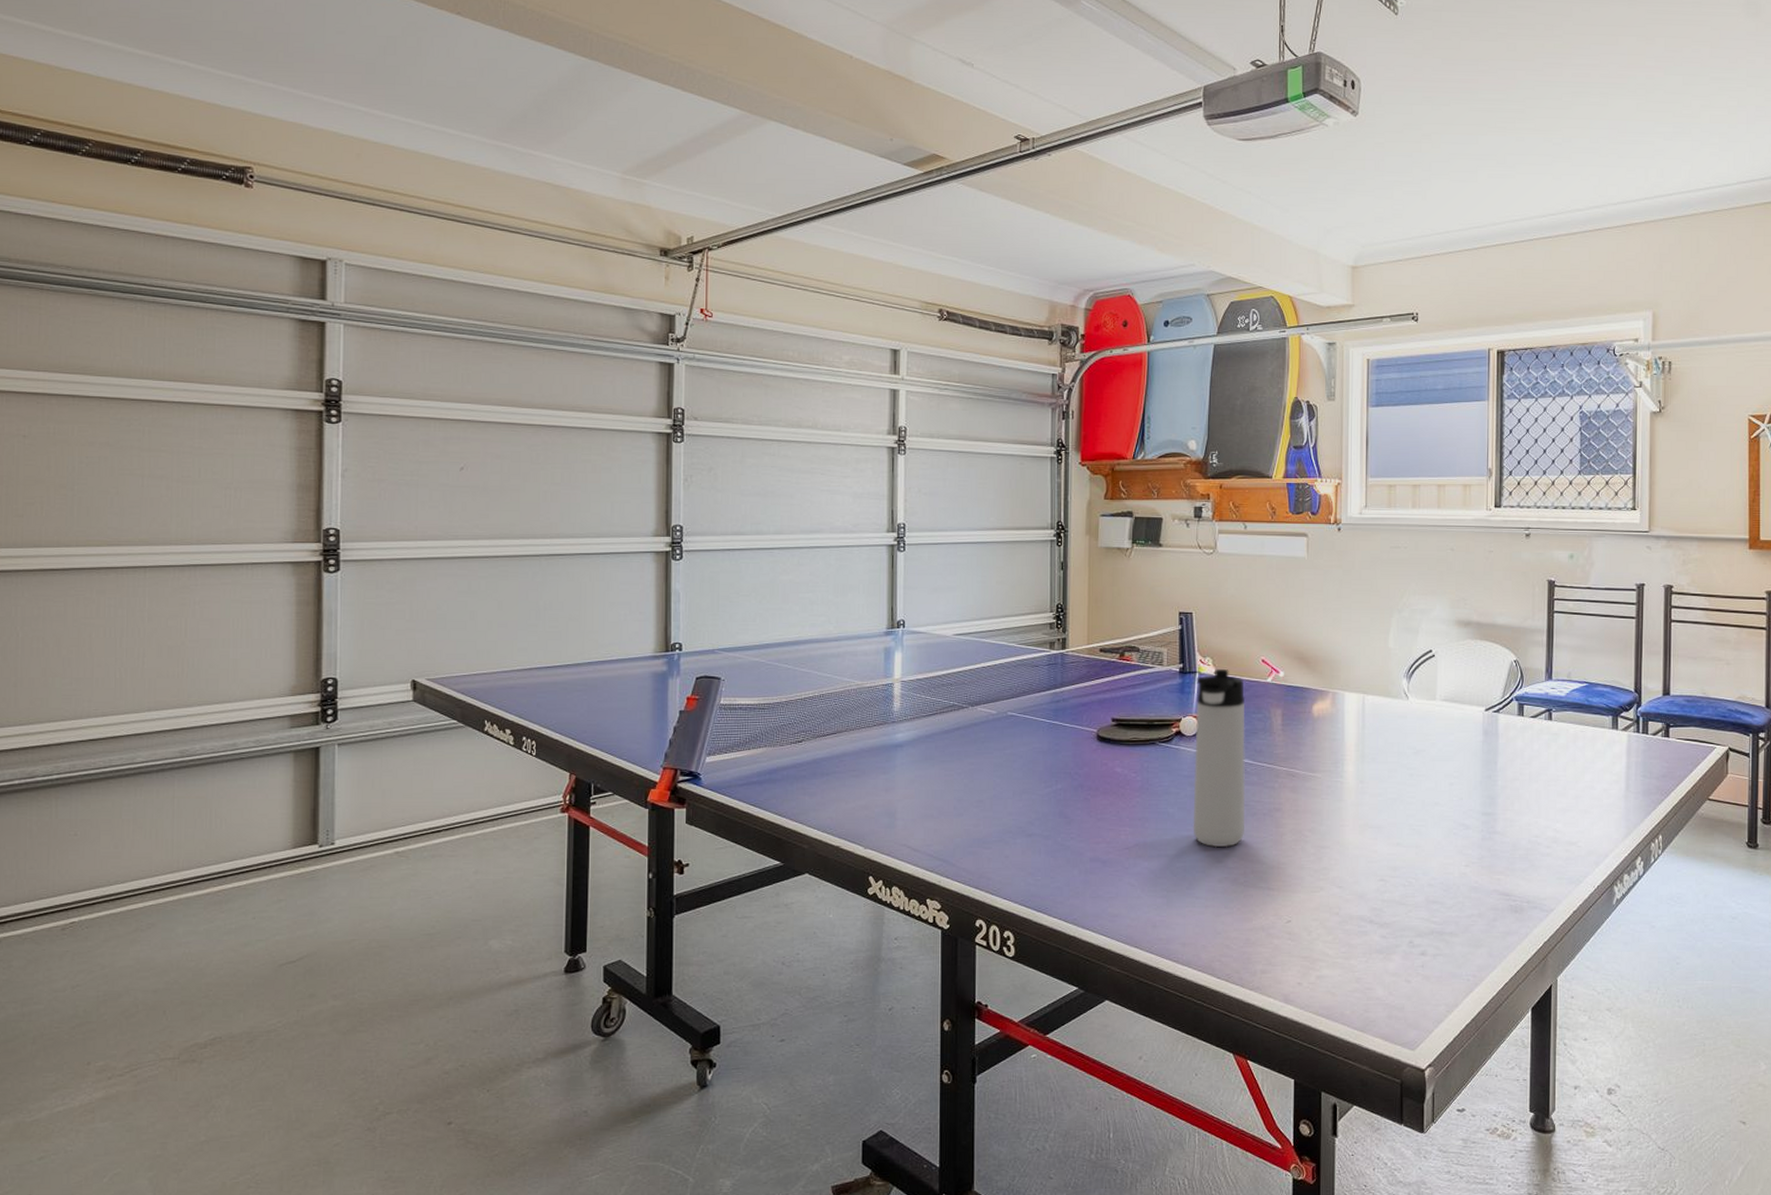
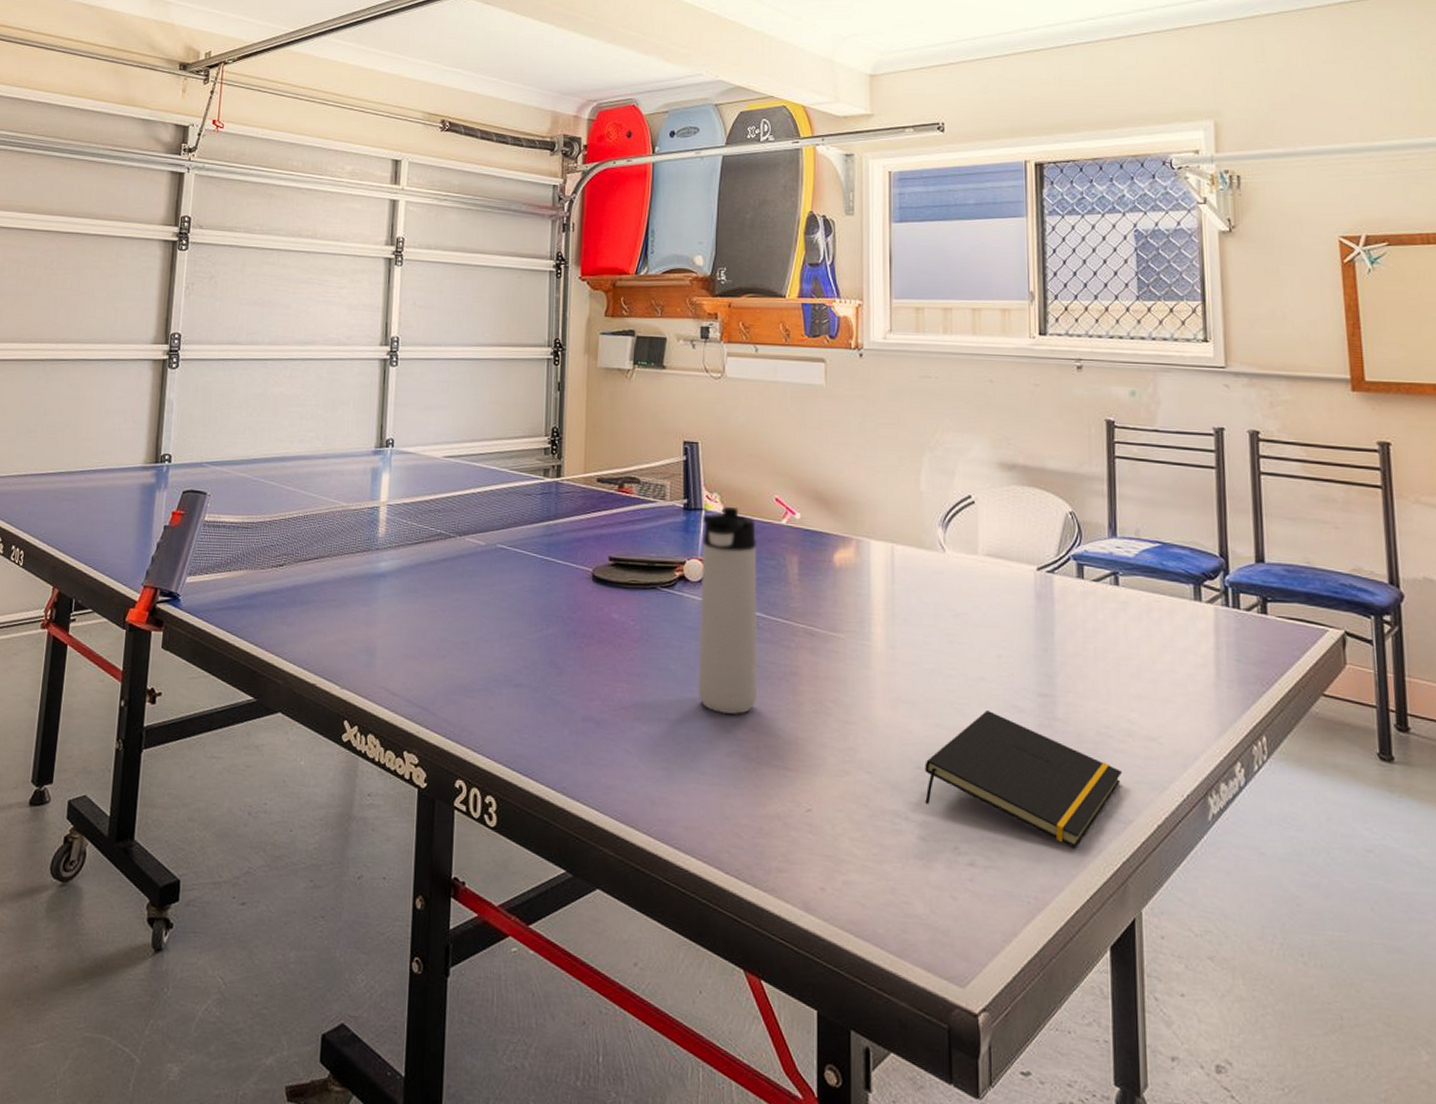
notepad: none [1386,830,1547,935] -> present [925,710,1122,849]

